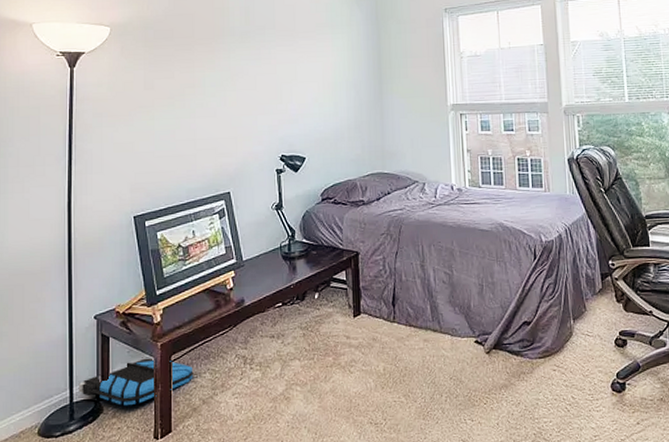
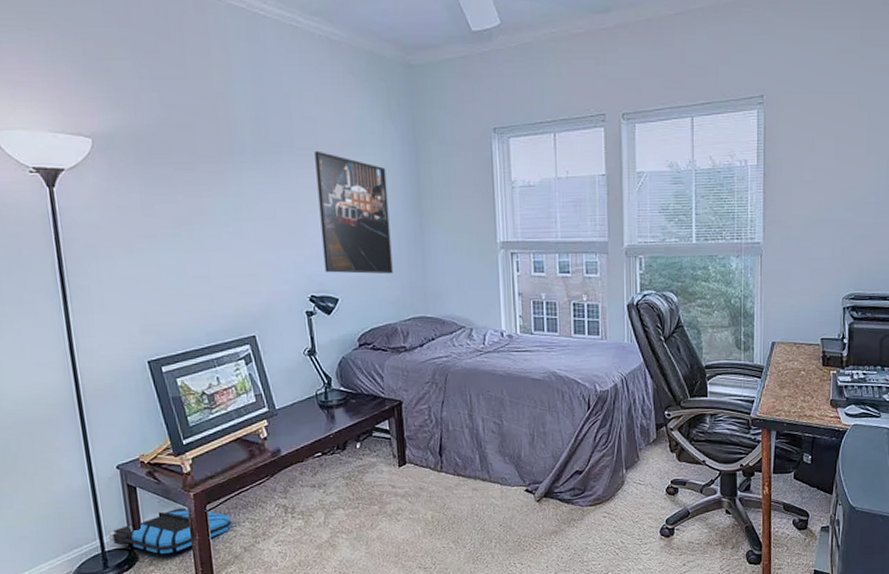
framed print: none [292,31,355,135] -> present [314,150,393,274]

